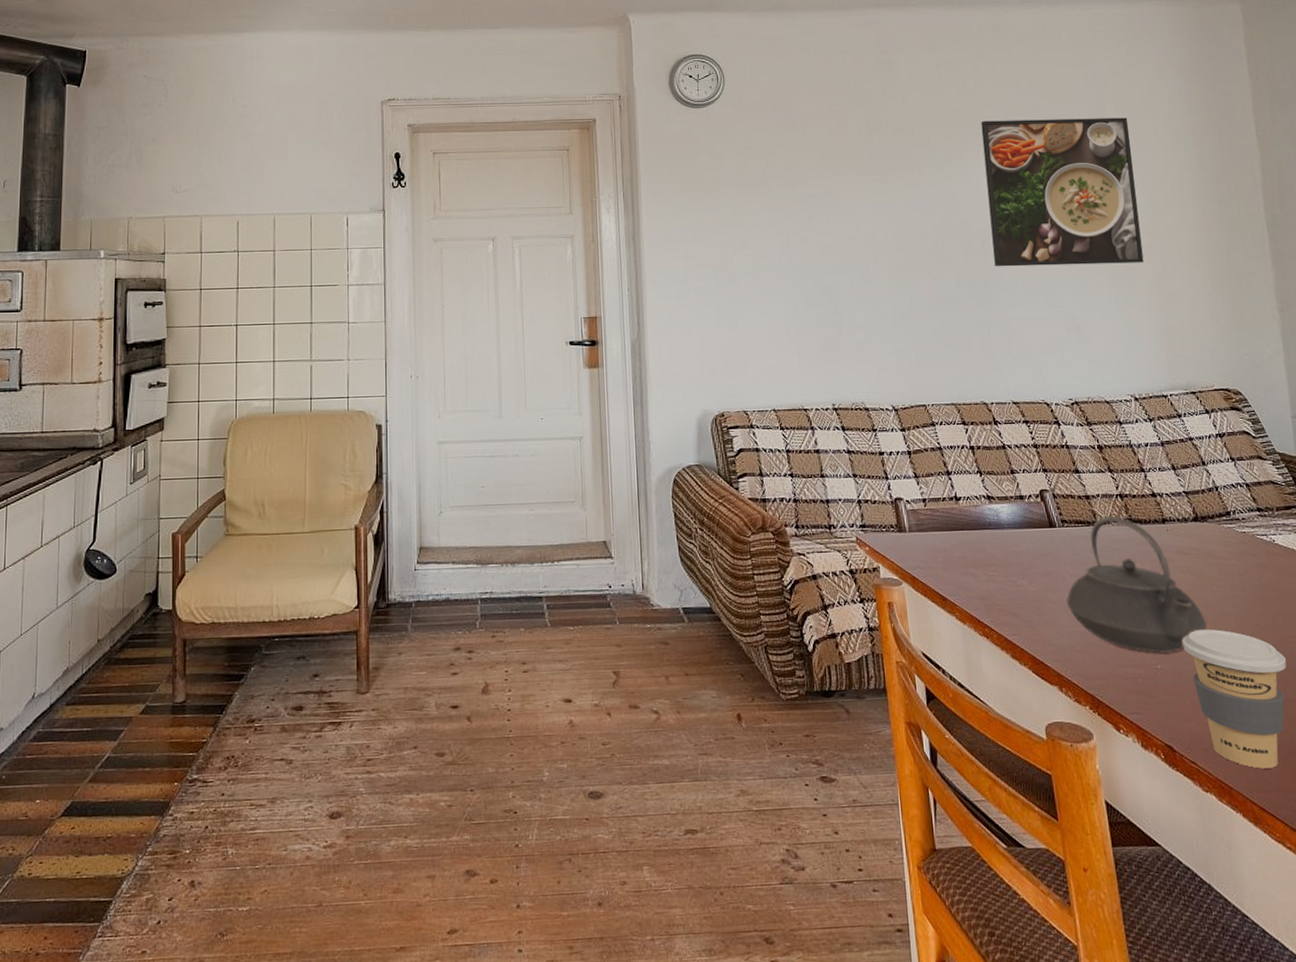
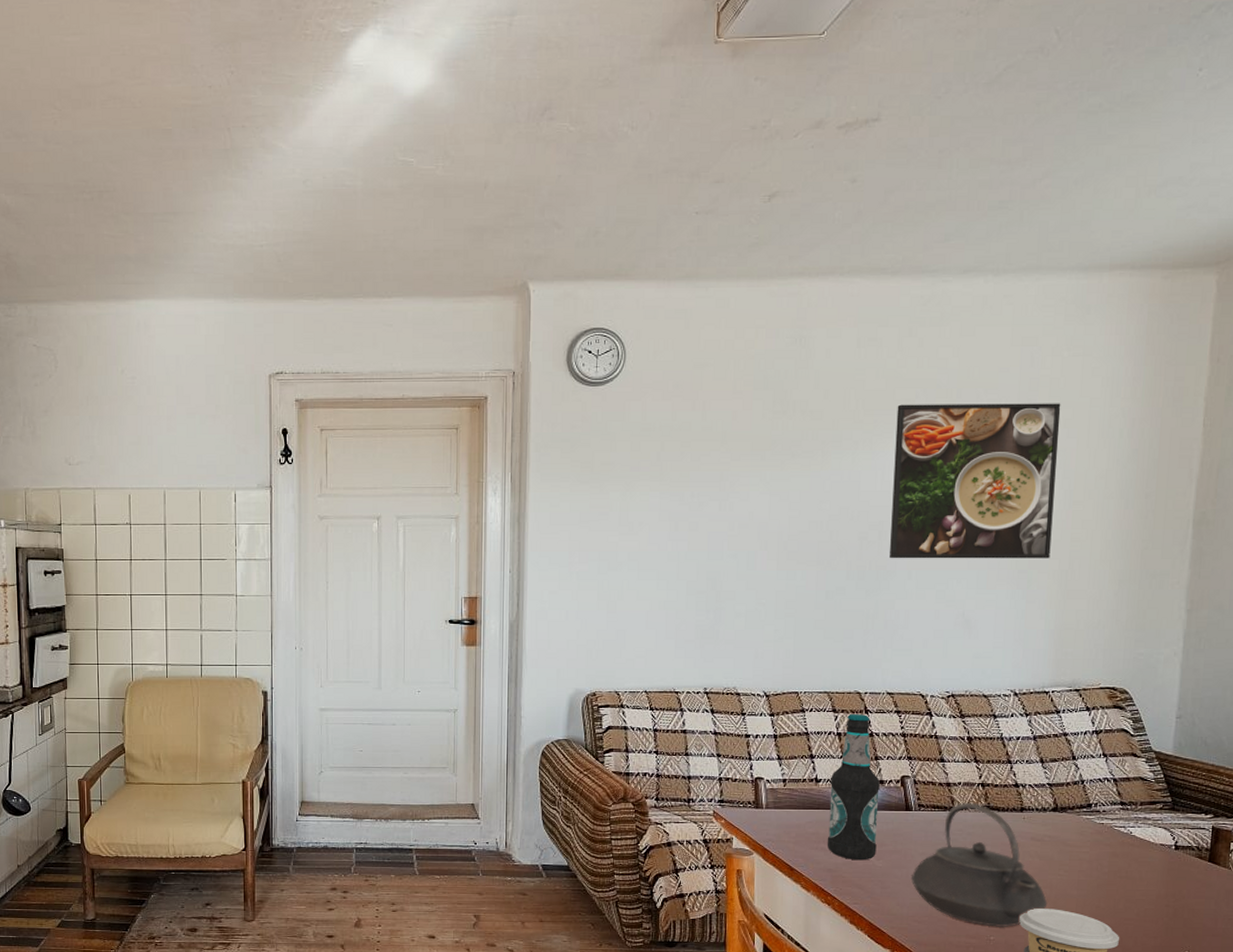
bottle: none [970,425,1028,586] -> present [827,713,880,861]

